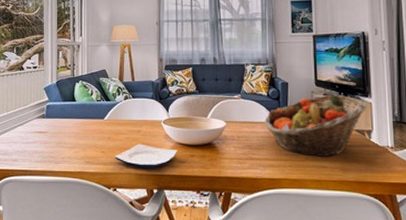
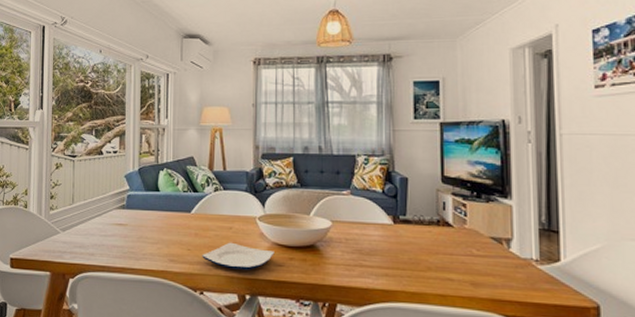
fruit basket: present [265,94,367,158] -> none [379,193,505,269]

